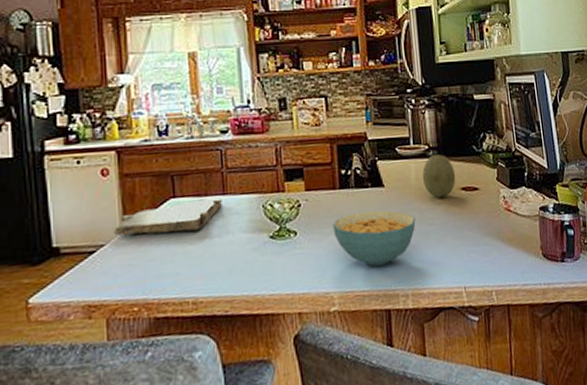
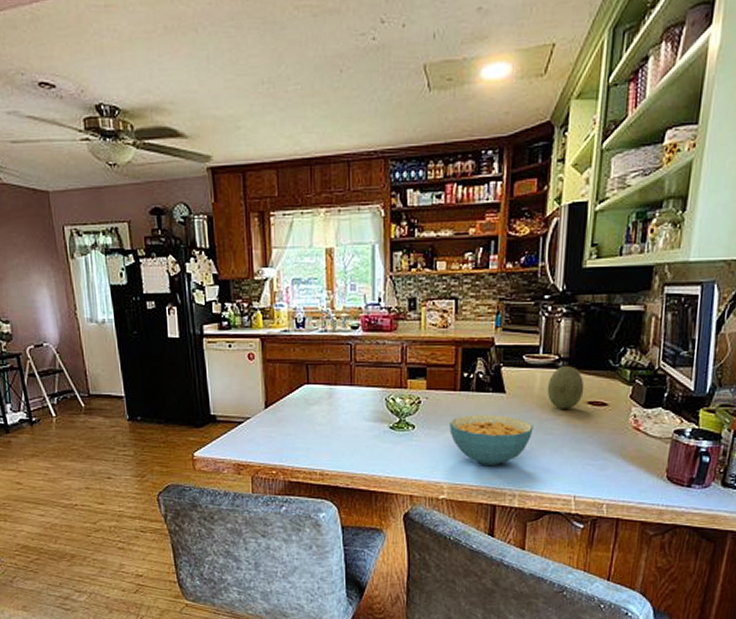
cutting board: present [113,197,222,236] -> none [257,387,349,414]

